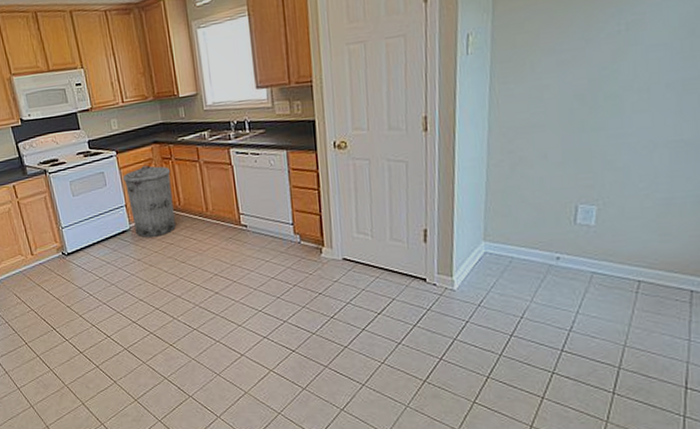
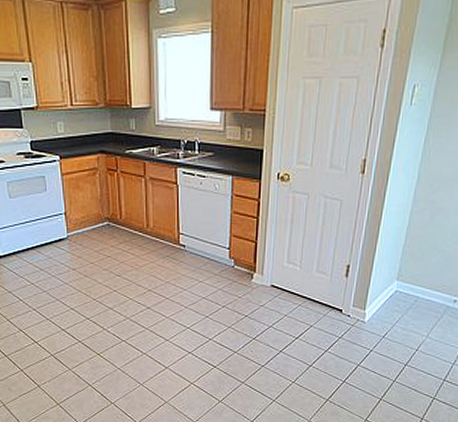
trash can: present [123,165,176,238] -> none [65,175,115,249]

